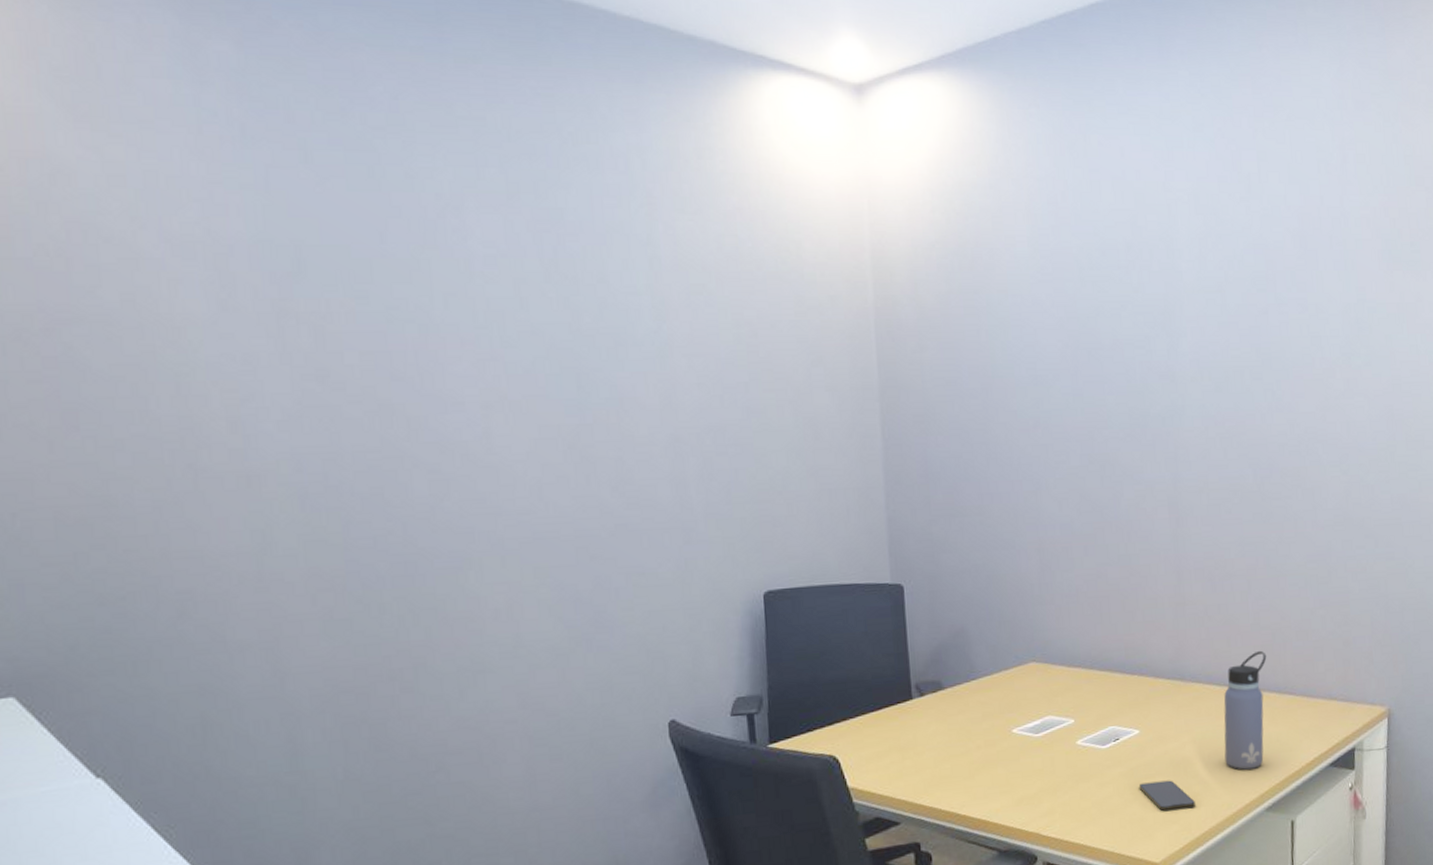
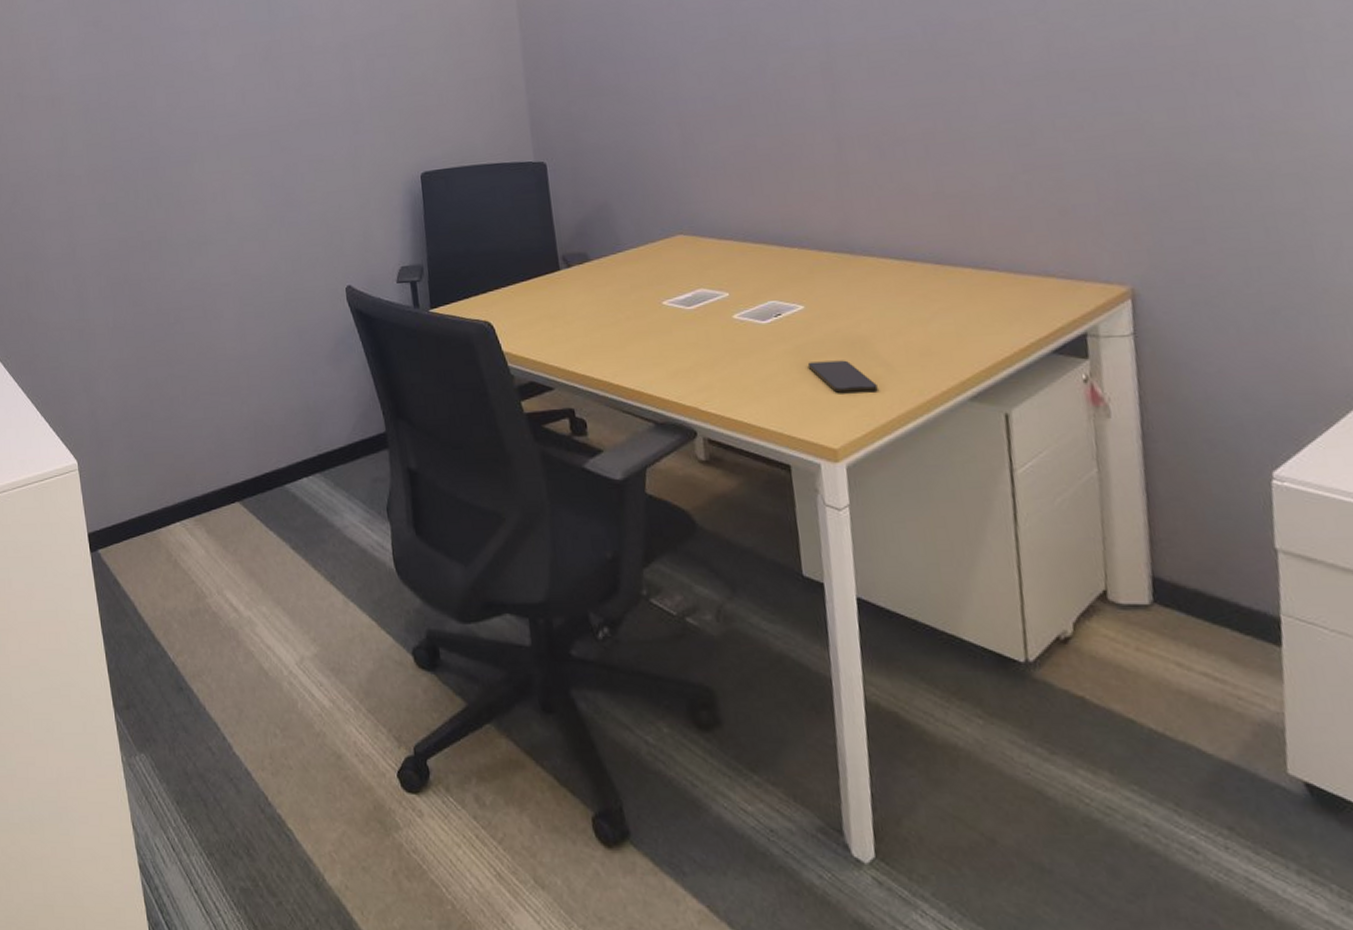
water bottle: present [1223,650,1267,770] -> none [904,221,962,353]

